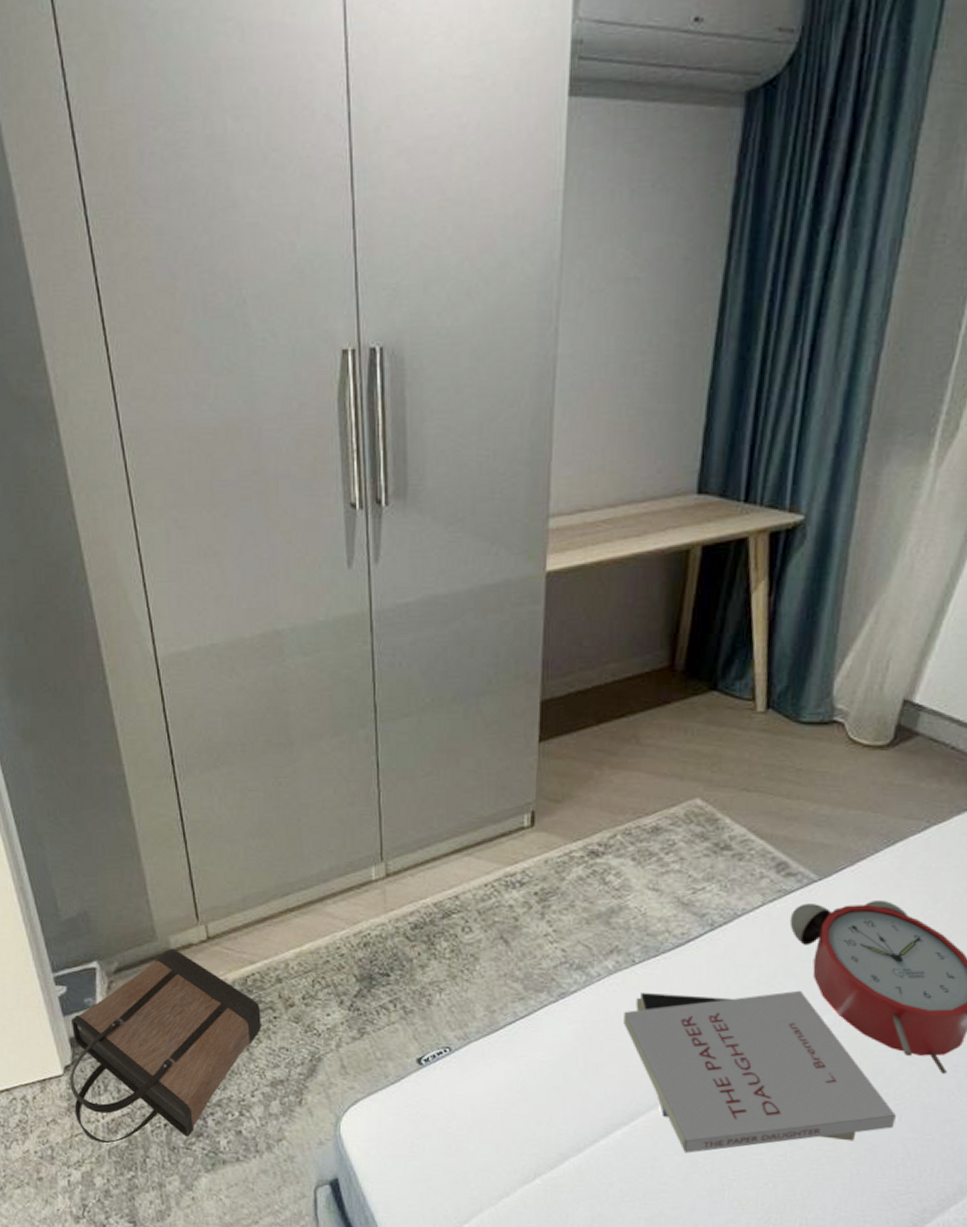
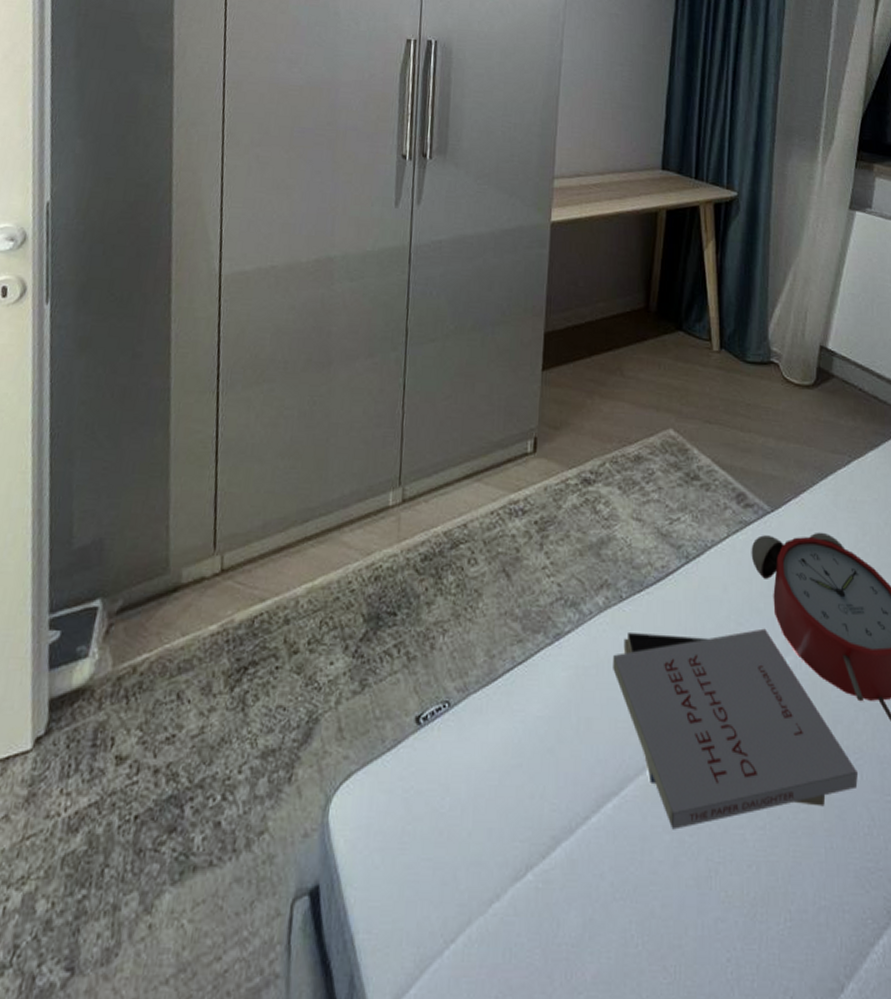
shopping bag: present [69,949,262,1144] -> none [33,584,264,848]

